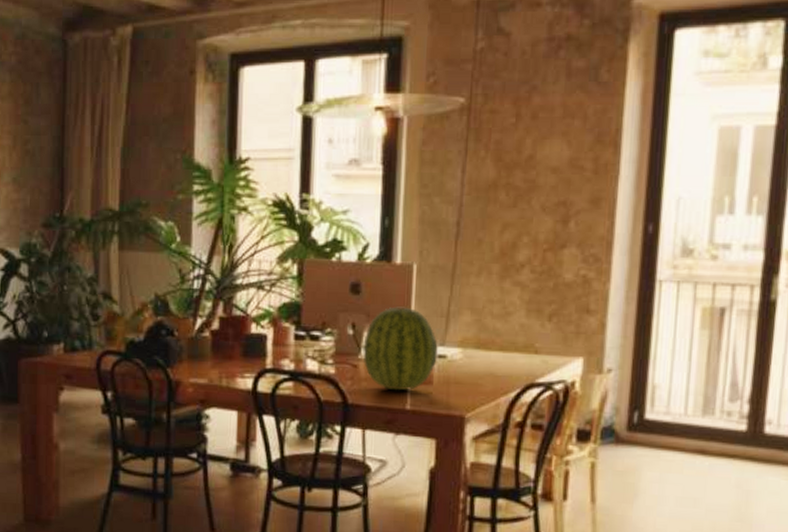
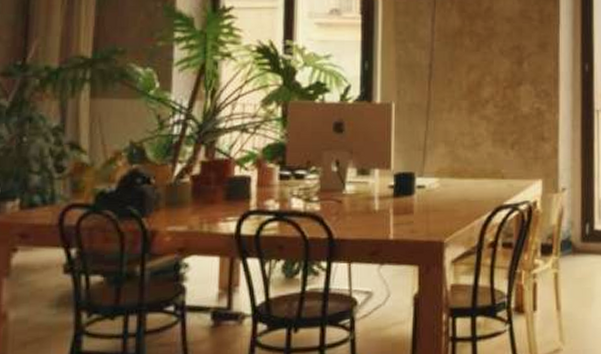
fruit: present [362,306,438,391] -> none [346,142,417,223]

